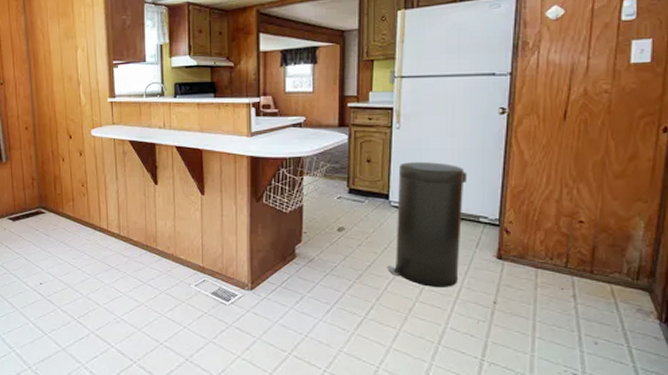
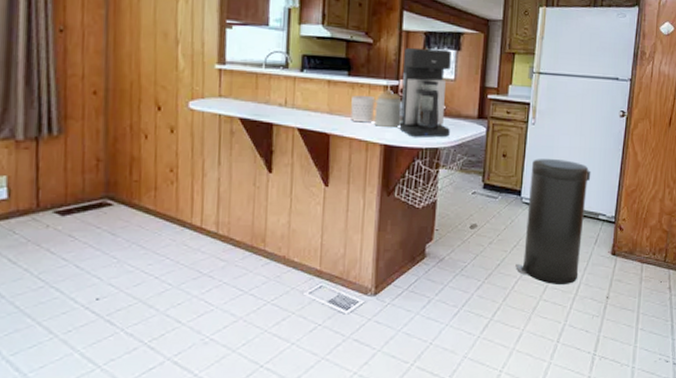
mug: none [219,113,241,138] -> present [351,95,376,123]
jar: none [240,106,265,142] -> present [374,89,403,129]
coffee maker: none [263,64,311,149] -> present [399,47,451,139]

